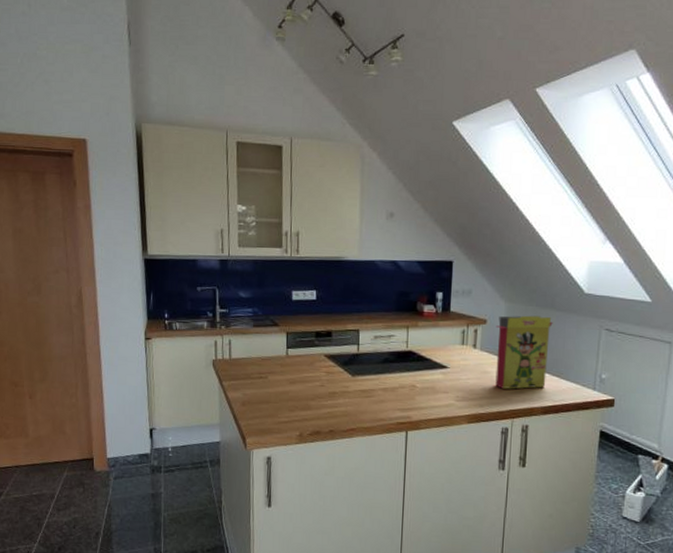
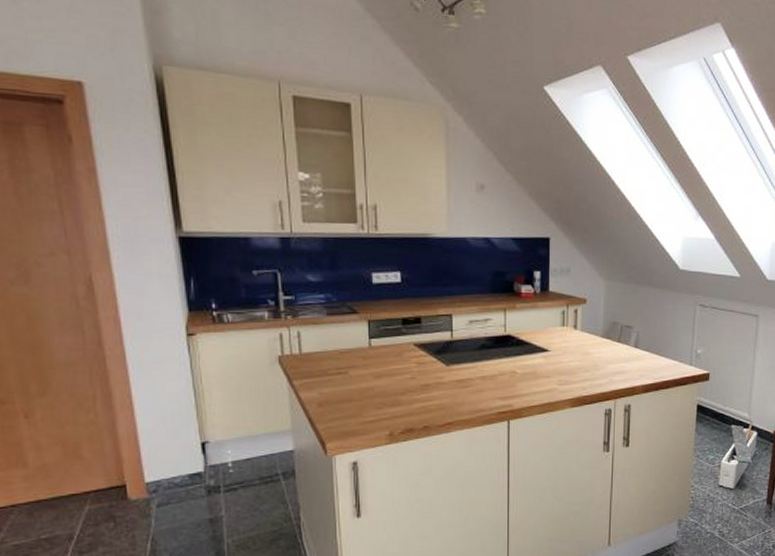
cereal box: present [495,315,553,389] -> none [596,293,651,370]

